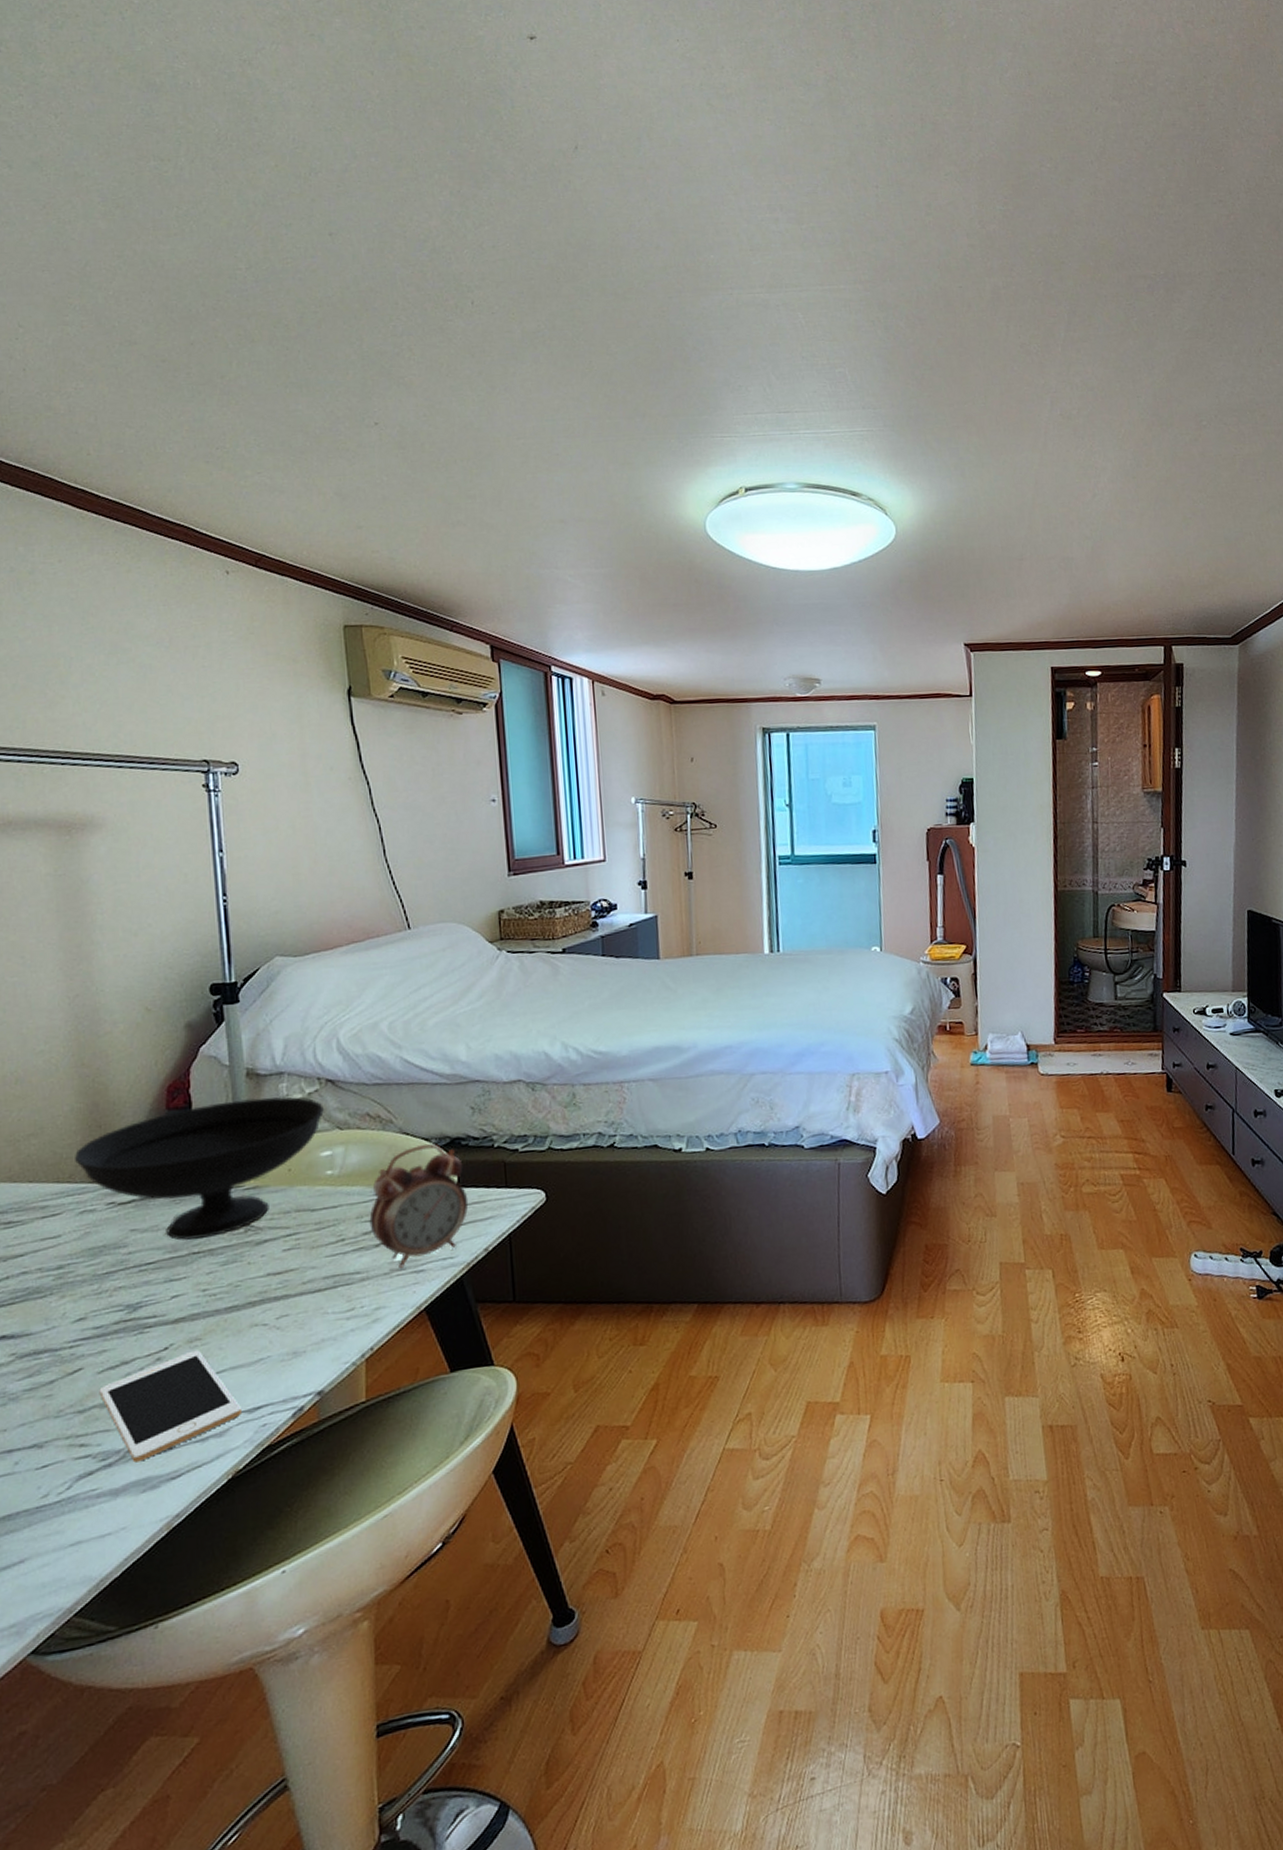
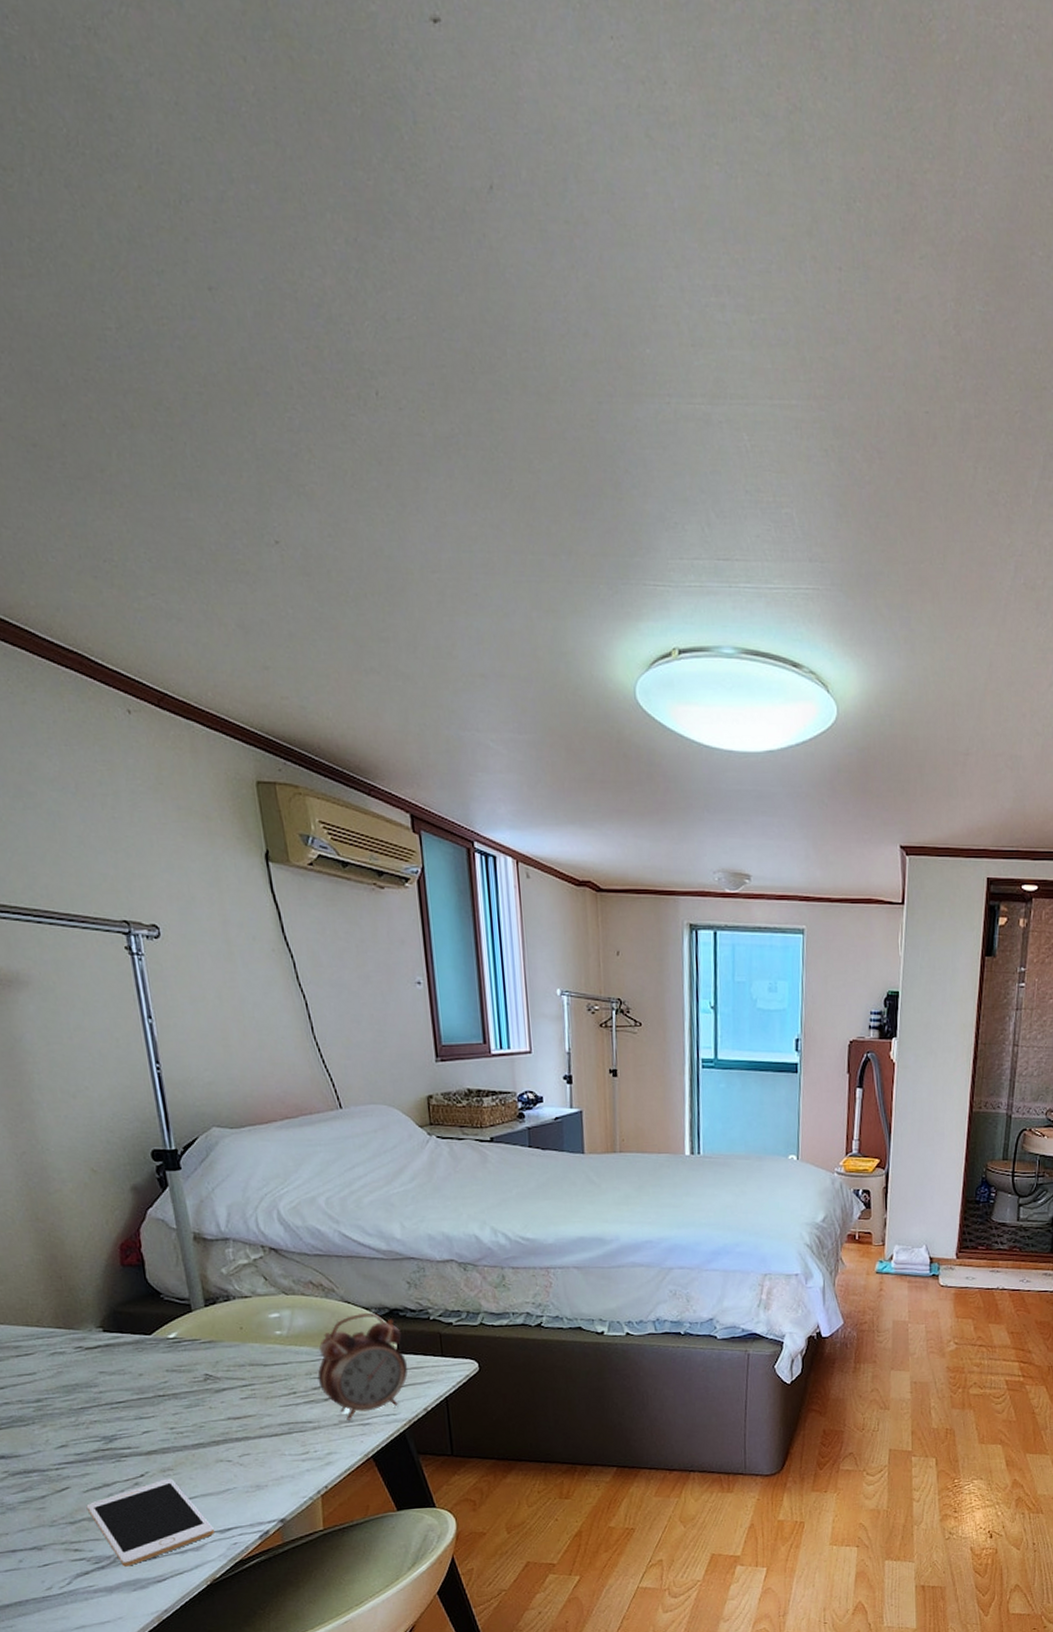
bowl: present [75,1097,325,1241] -> none [40,1260,271,1384]

